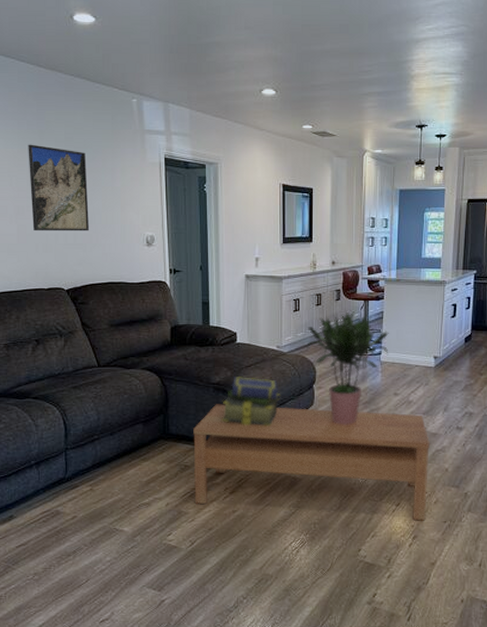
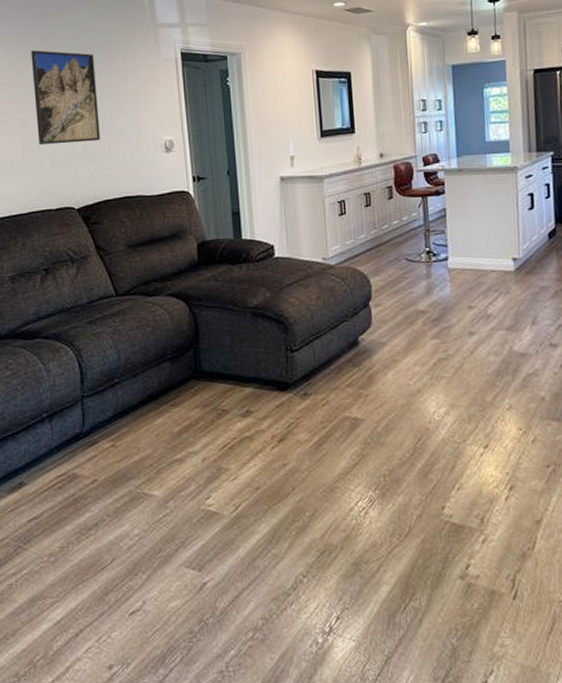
coffee table: present [193,404,431,521] -> none [230,331,523,467]
stack of books: present [222,377,280,427] -> none [263,297,331,357]
potted plant: present [306,311,389,425] -> none [356,211,457,349]

